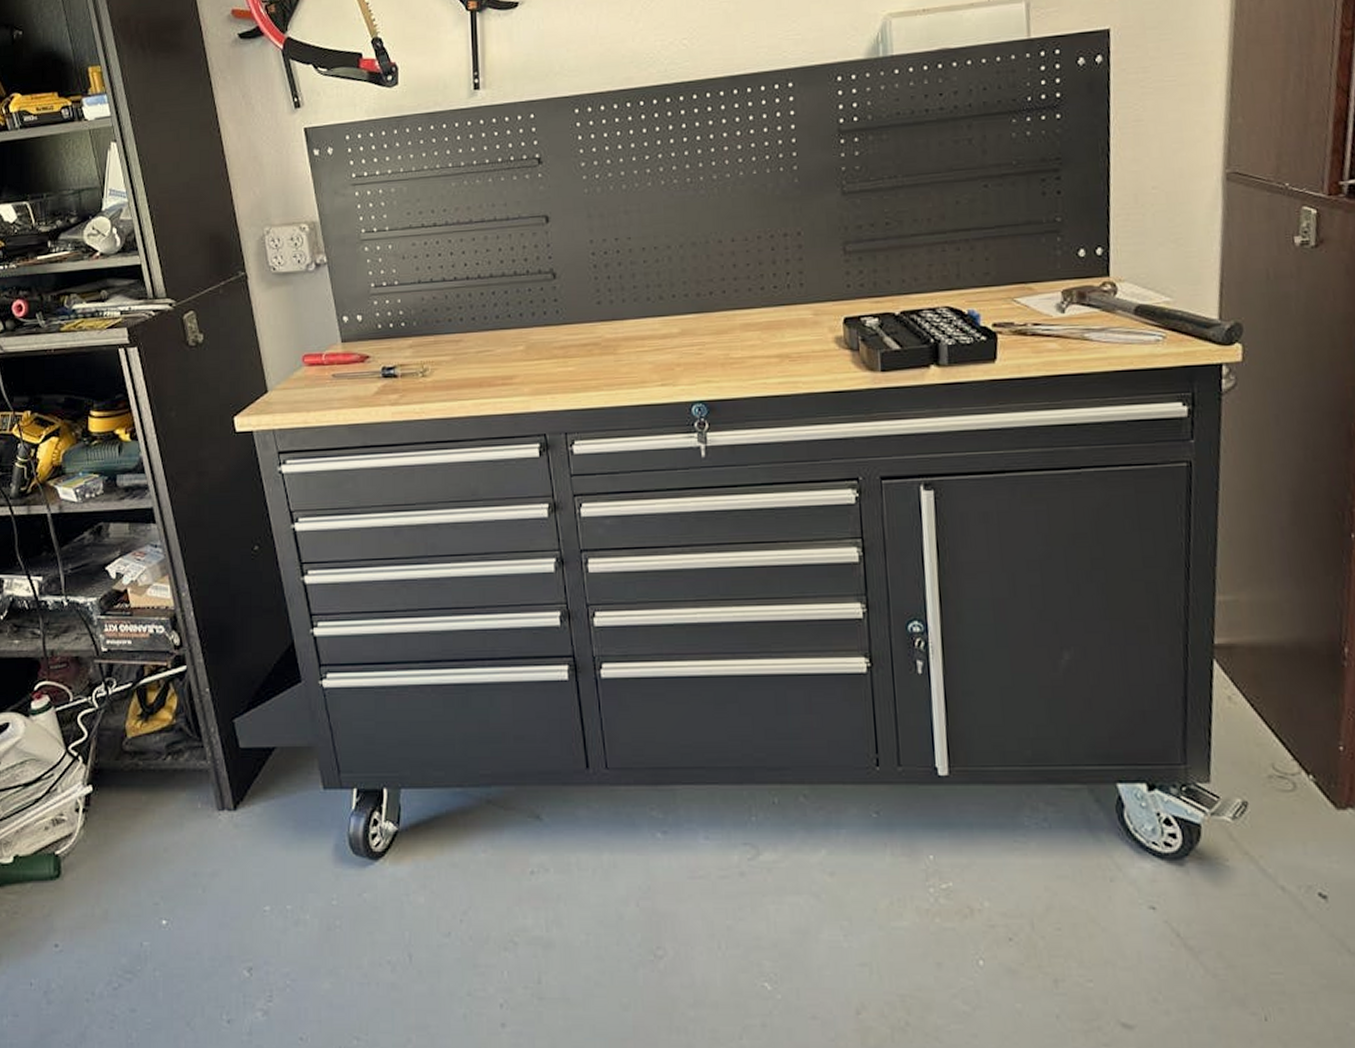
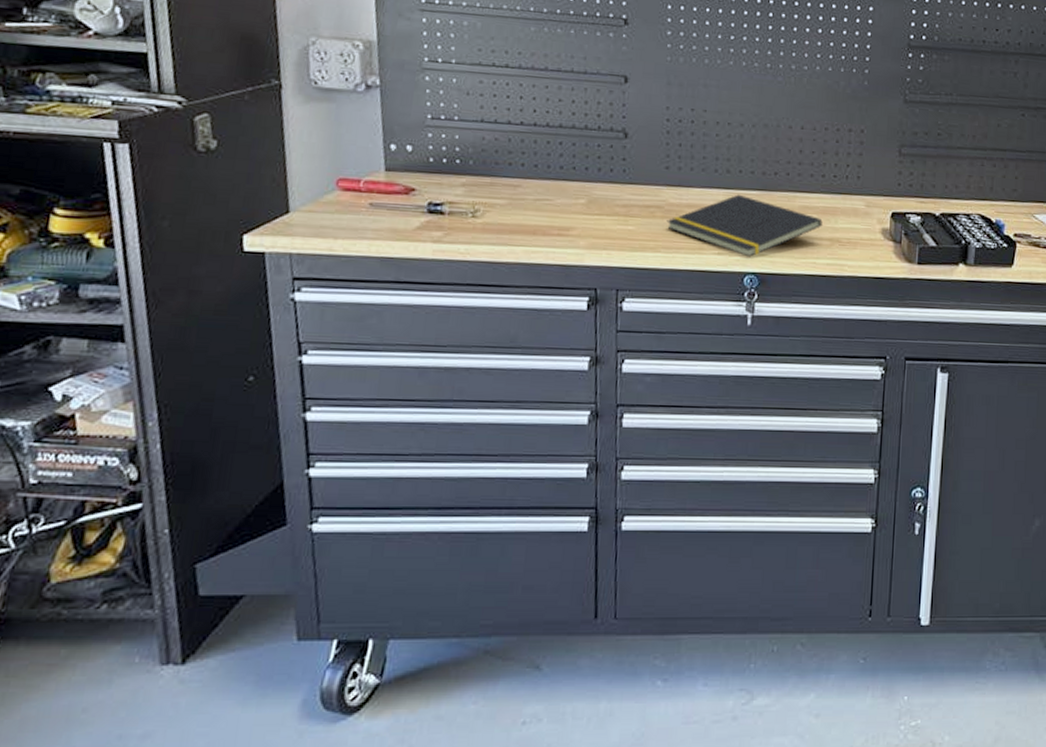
notepad: none [605,320,768,385] -> present [666,194,823,257]

